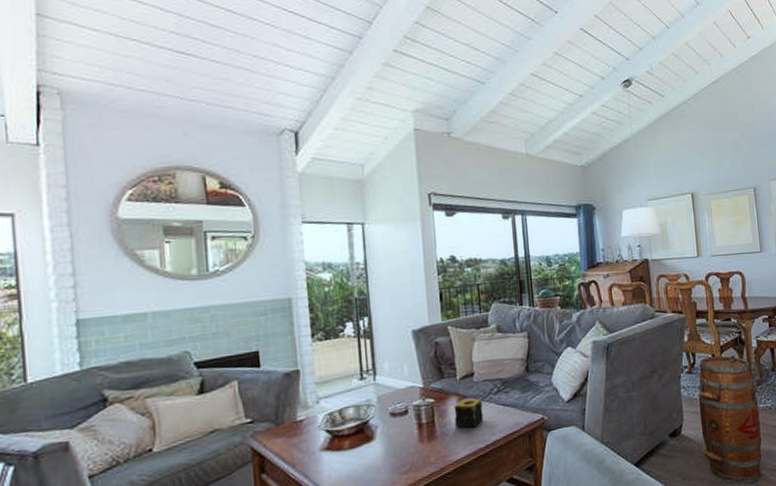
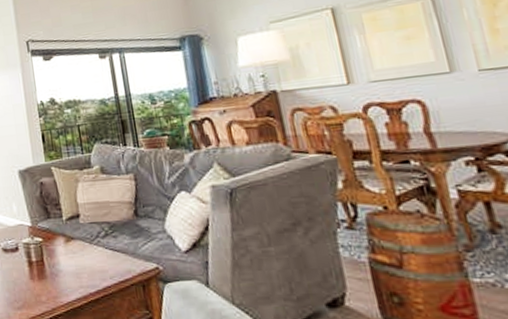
candle: present [454,398,483,428] -> none [62,241,92,271]

